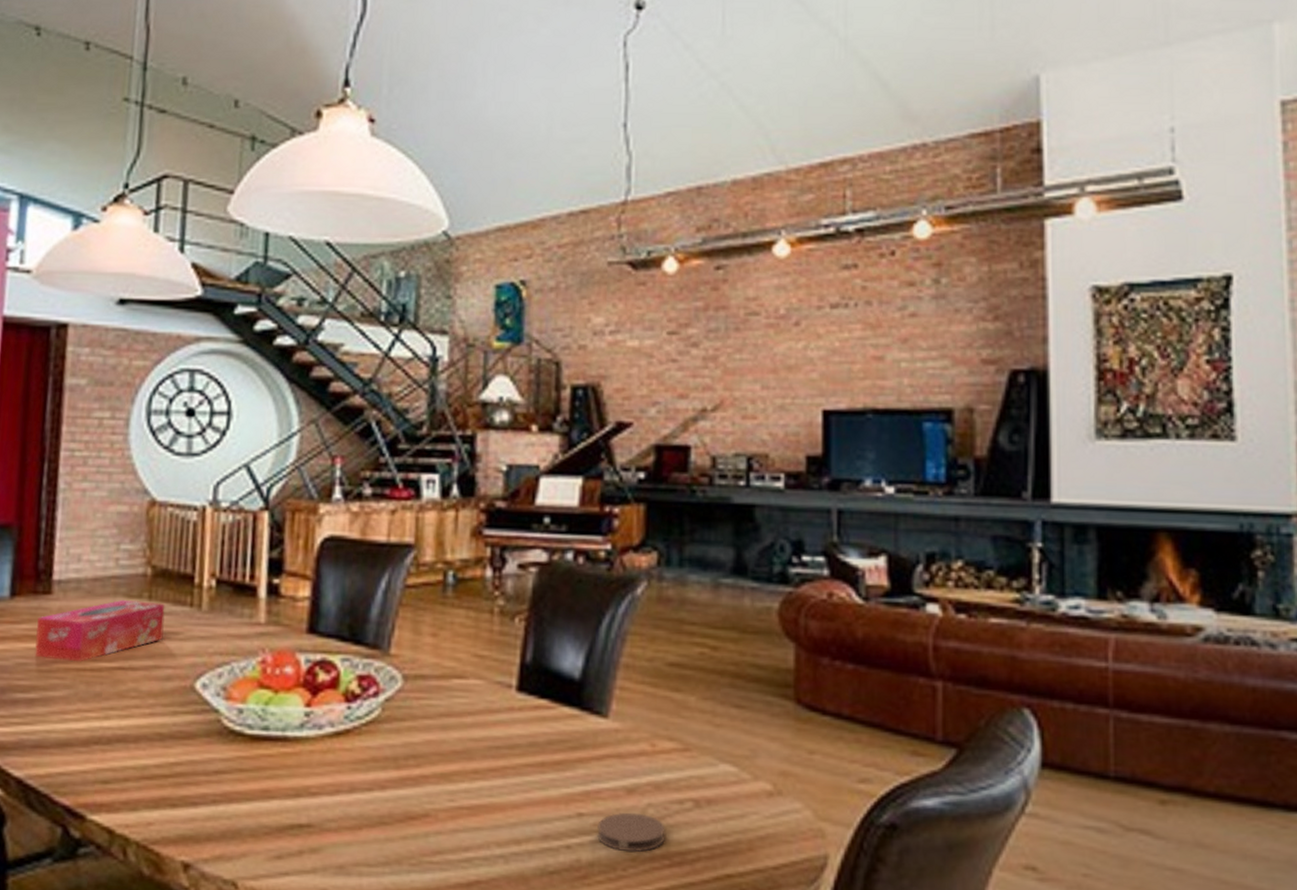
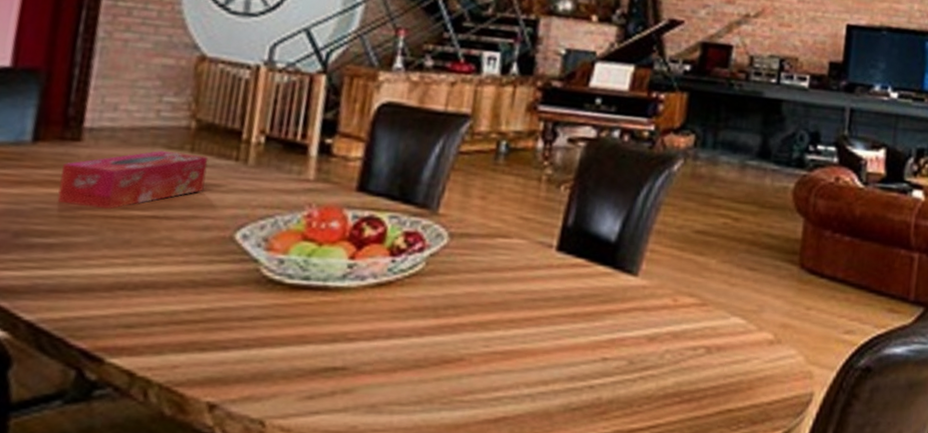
coaster: present [597,812,665,853] -> none [618,357,679,392]

